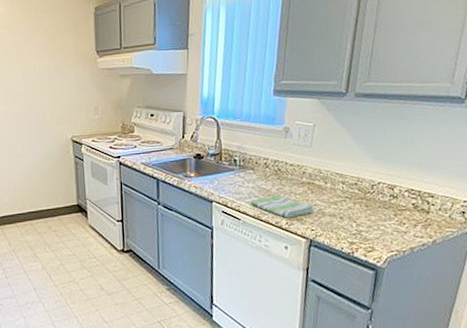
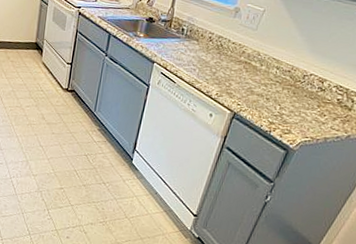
dish towel: present [250,195,314,218] -> none [188,67,245,90]

